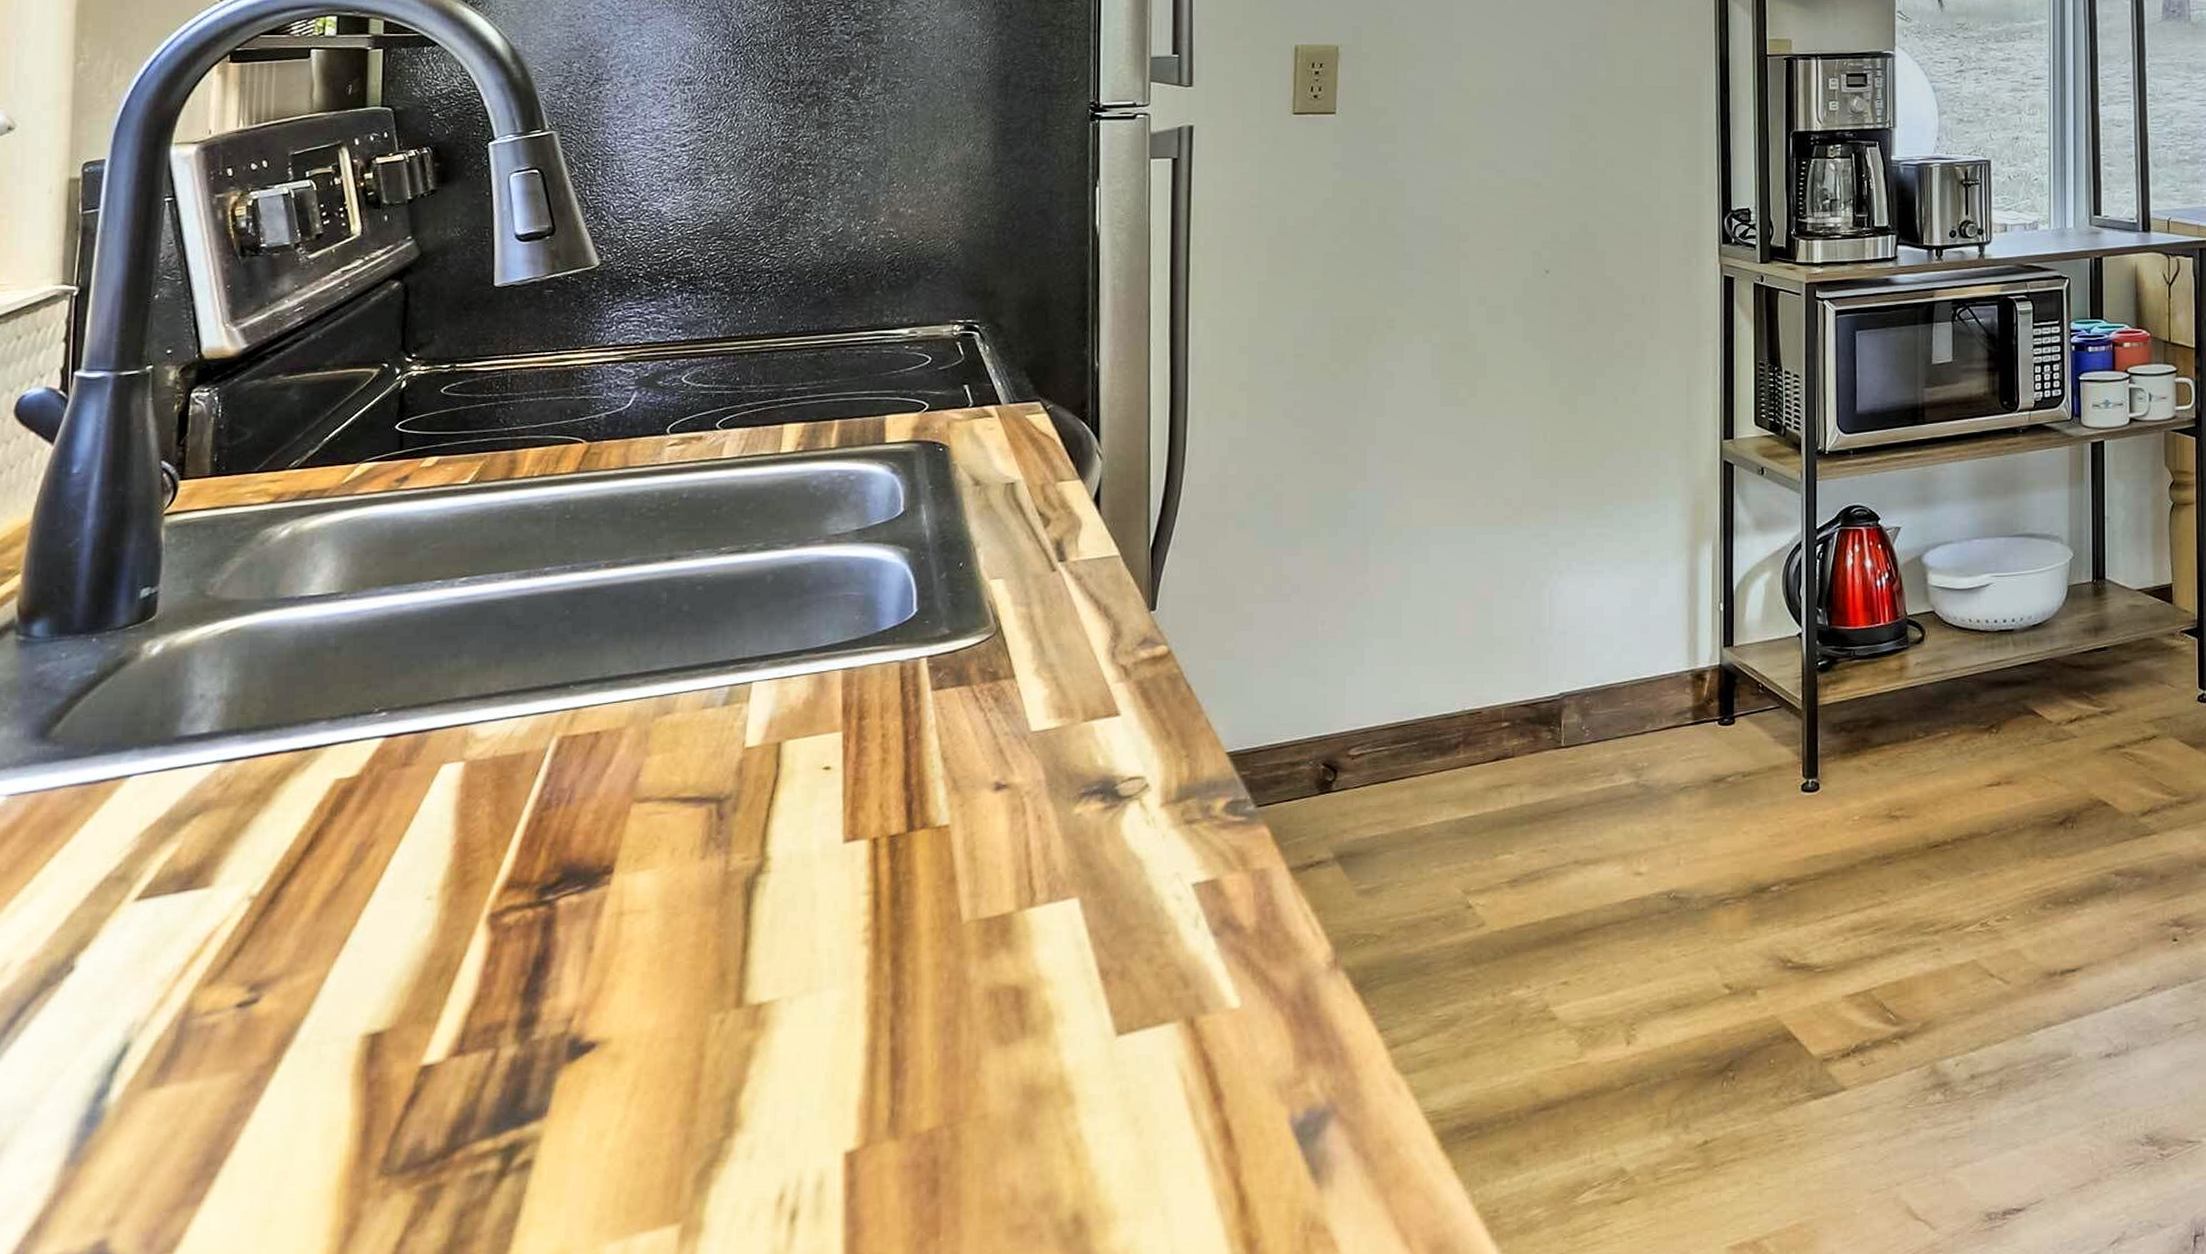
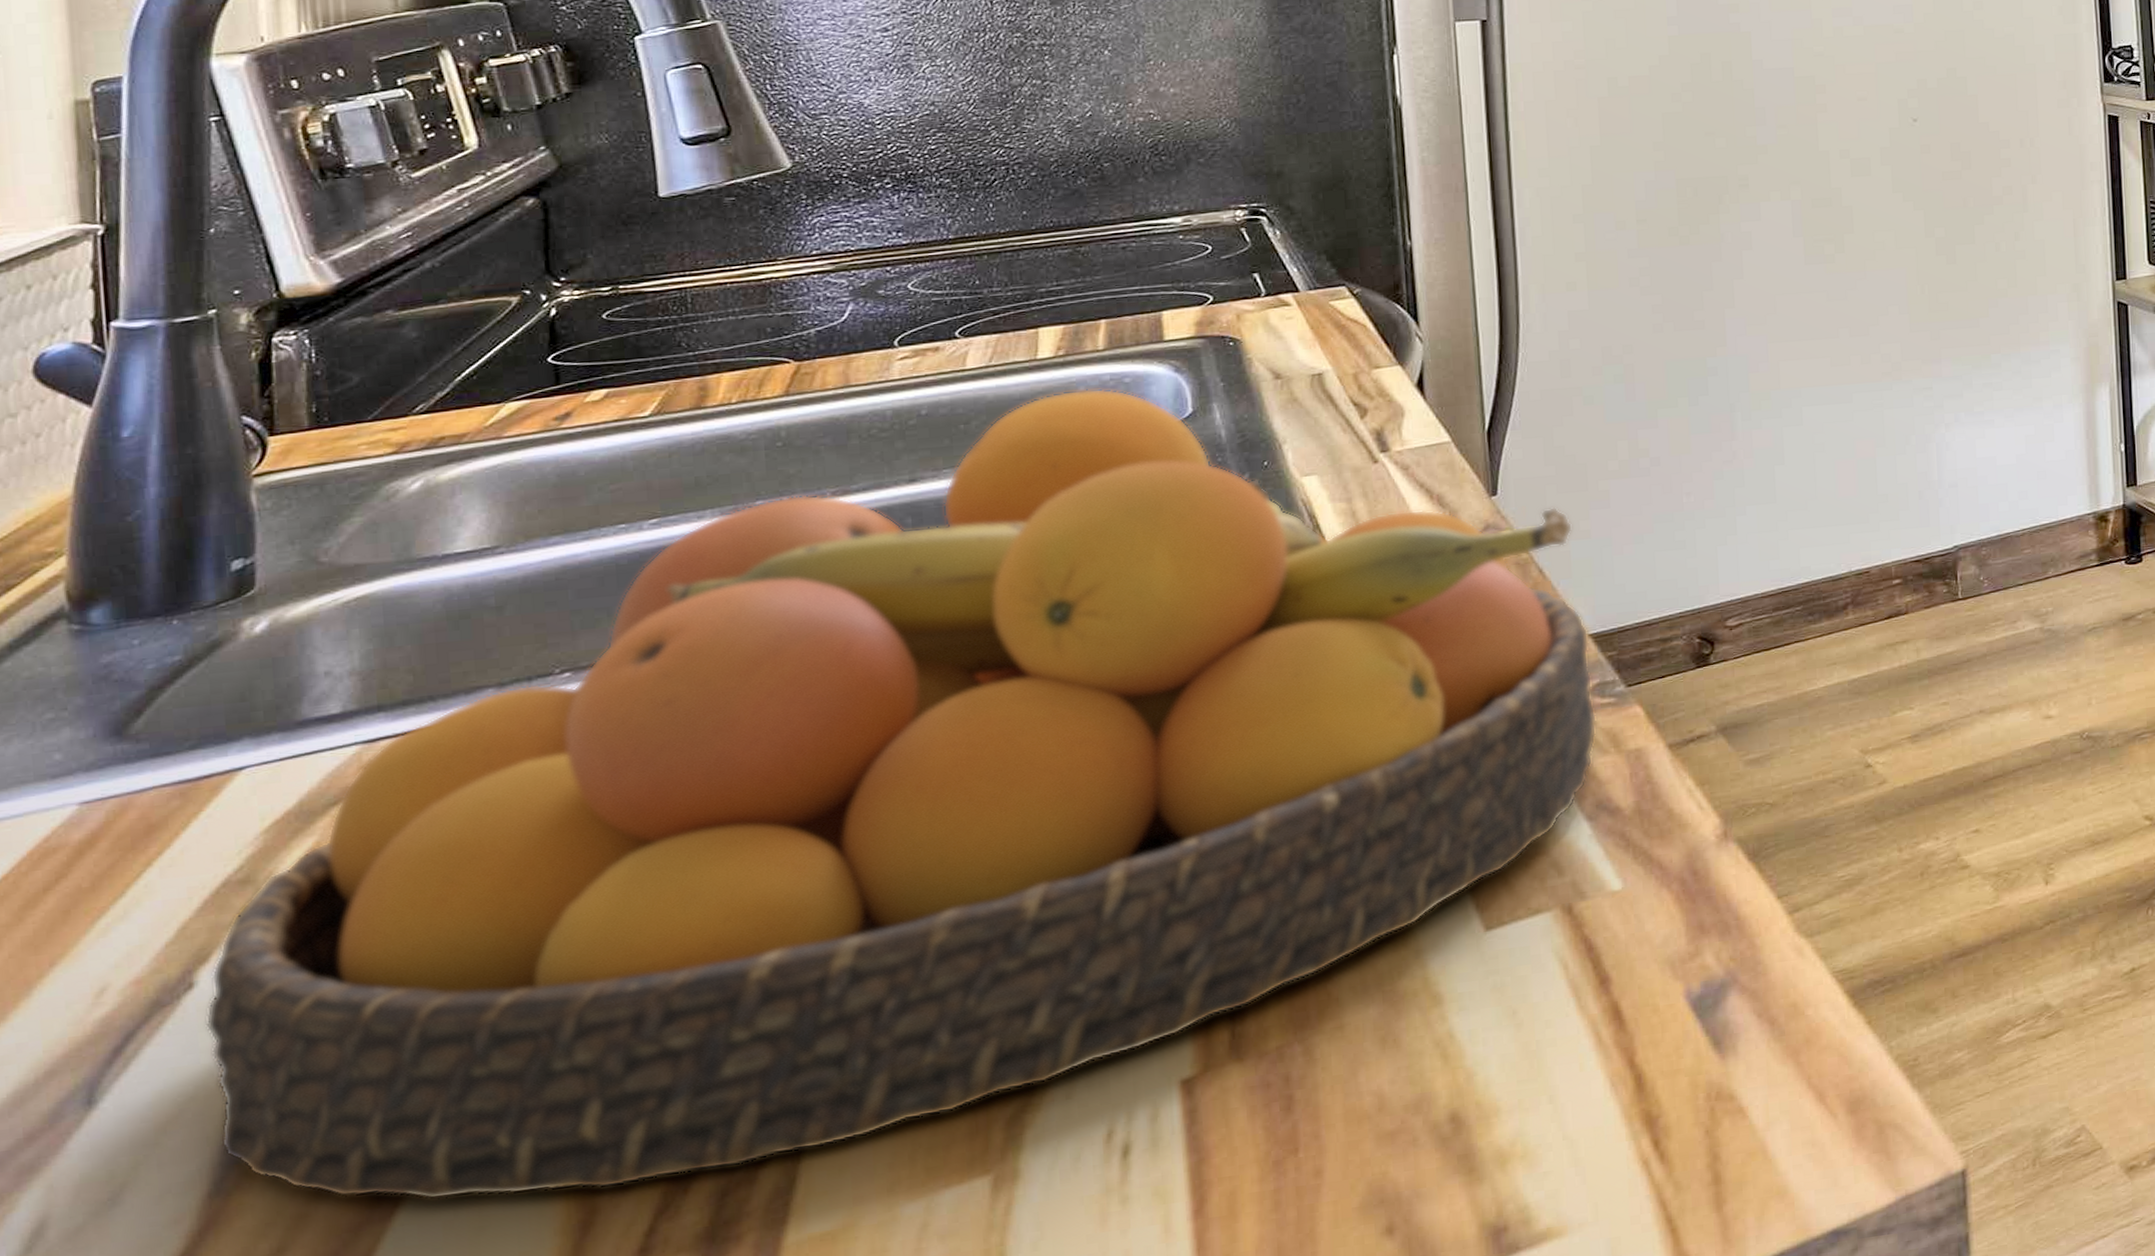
fruit bowl: none [78,484,1229,1196] -> present [205,388,1598,1201]

